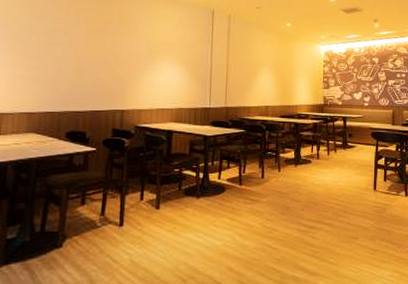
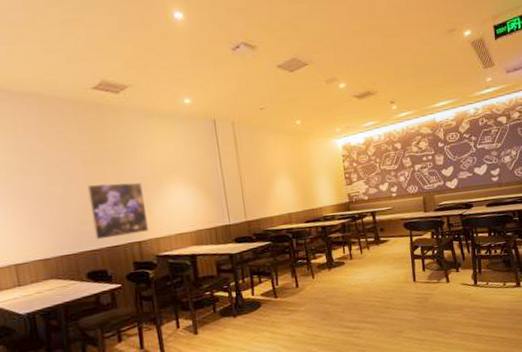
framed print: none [81,50,136,103] -> present [87,182,150,240]

